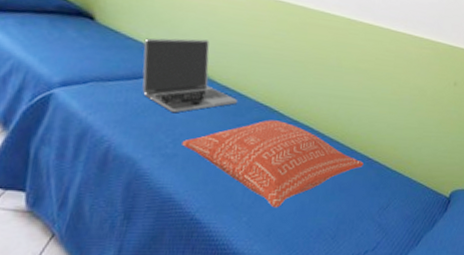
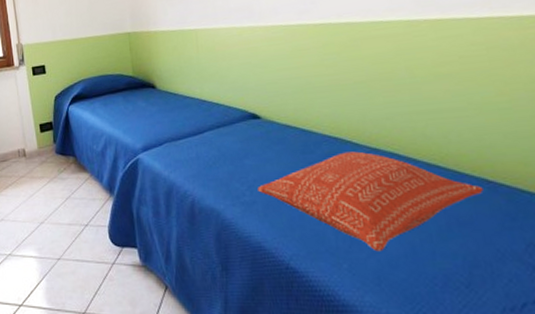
laptop: present [142,38,237,112] -> none [199,82,302,159]

